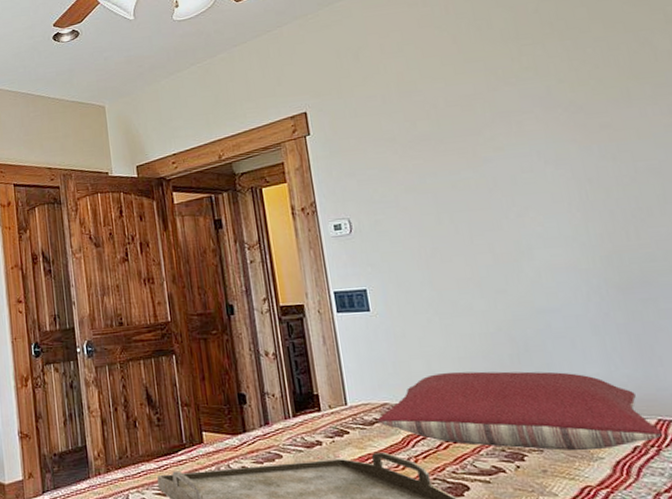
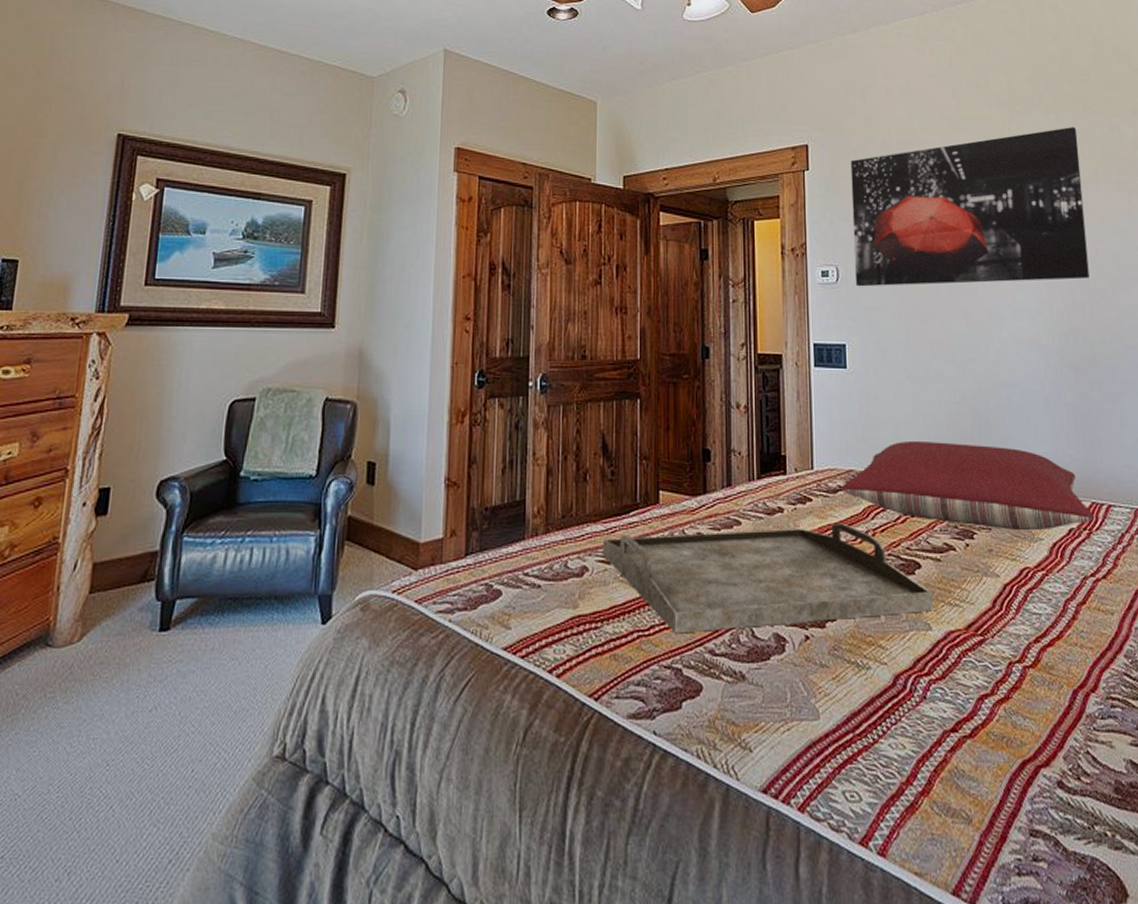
wall art: none [351,48,631,235] -> present [850,126,1090,287]

